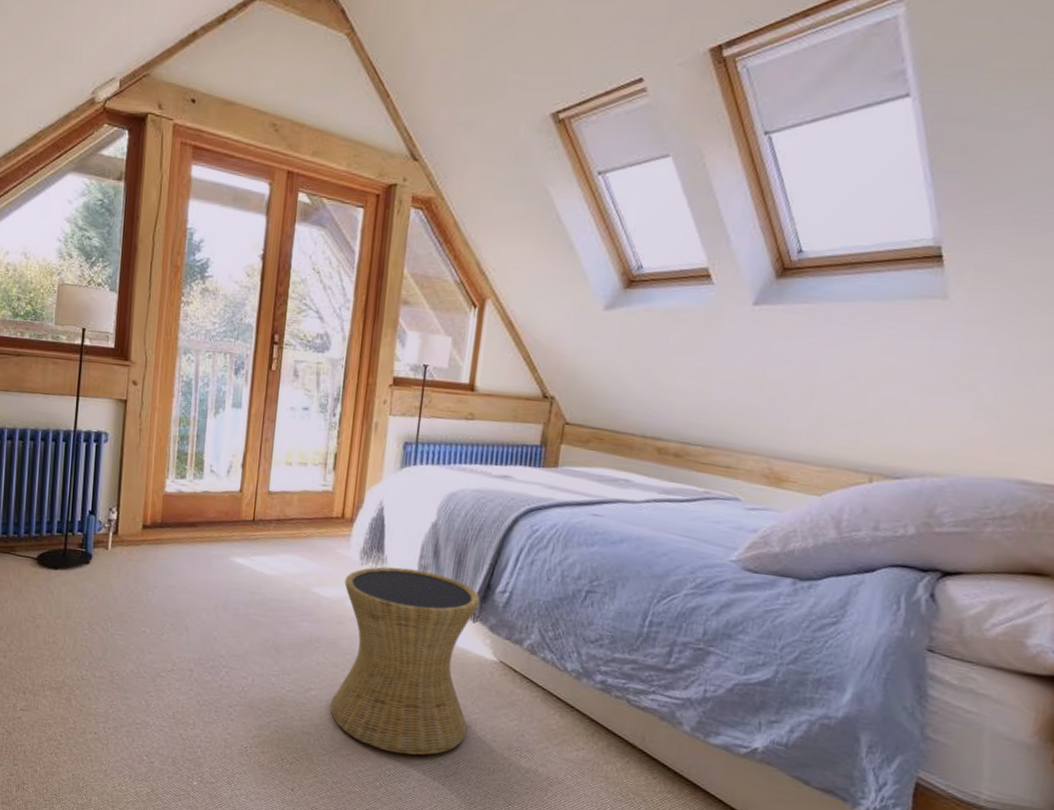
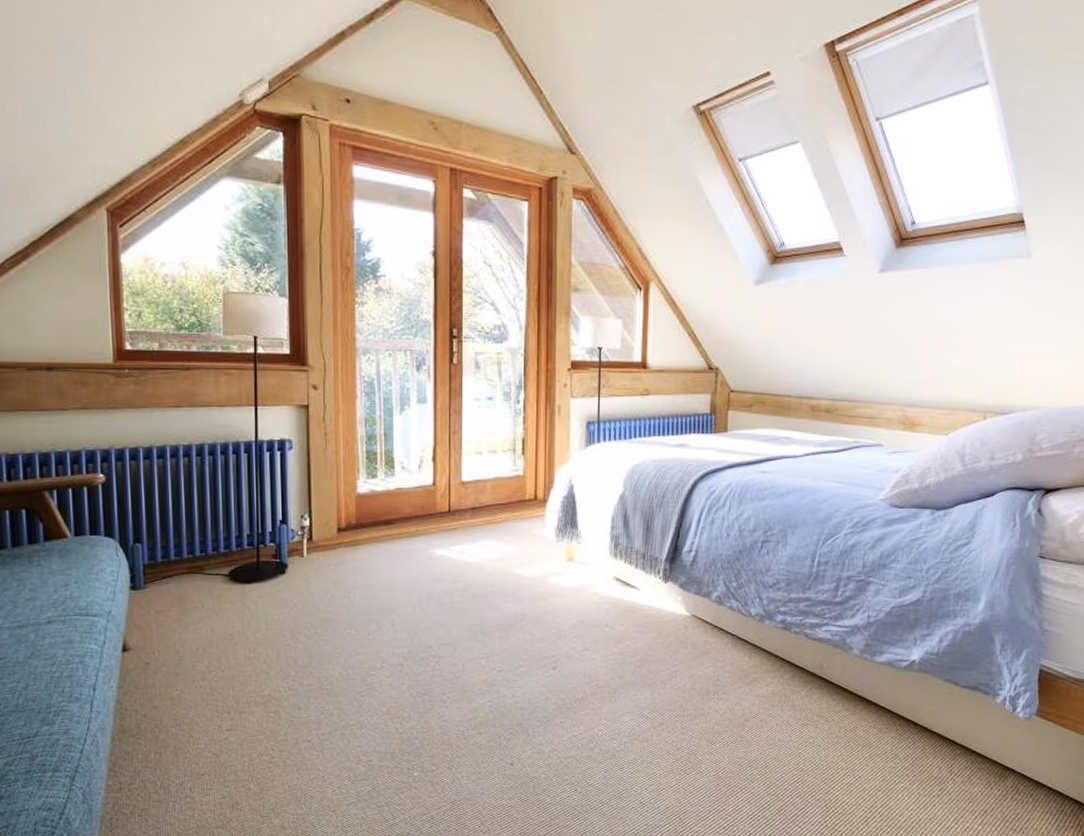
side table: present [330,566,481,756] -> none [541,540,670,714]

